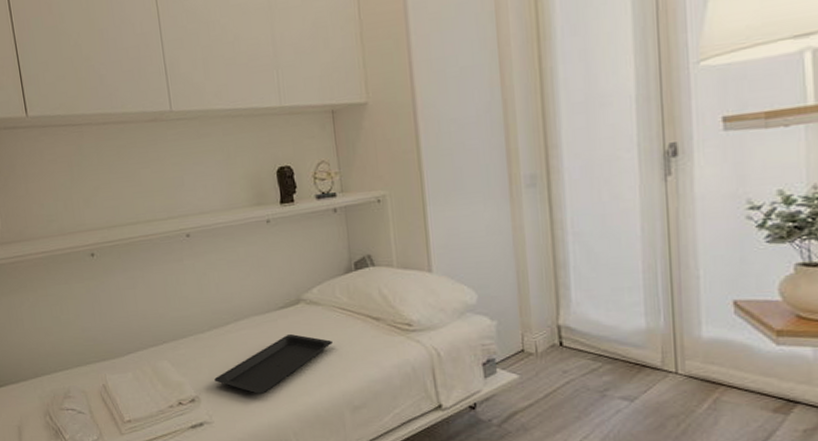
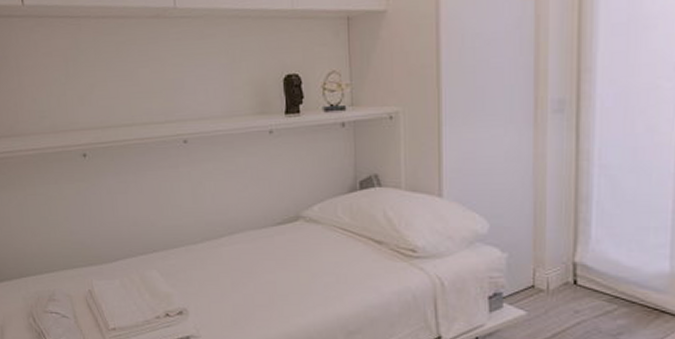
serving tray: present [214,334,333,394] -> none [204,252,330,311]

